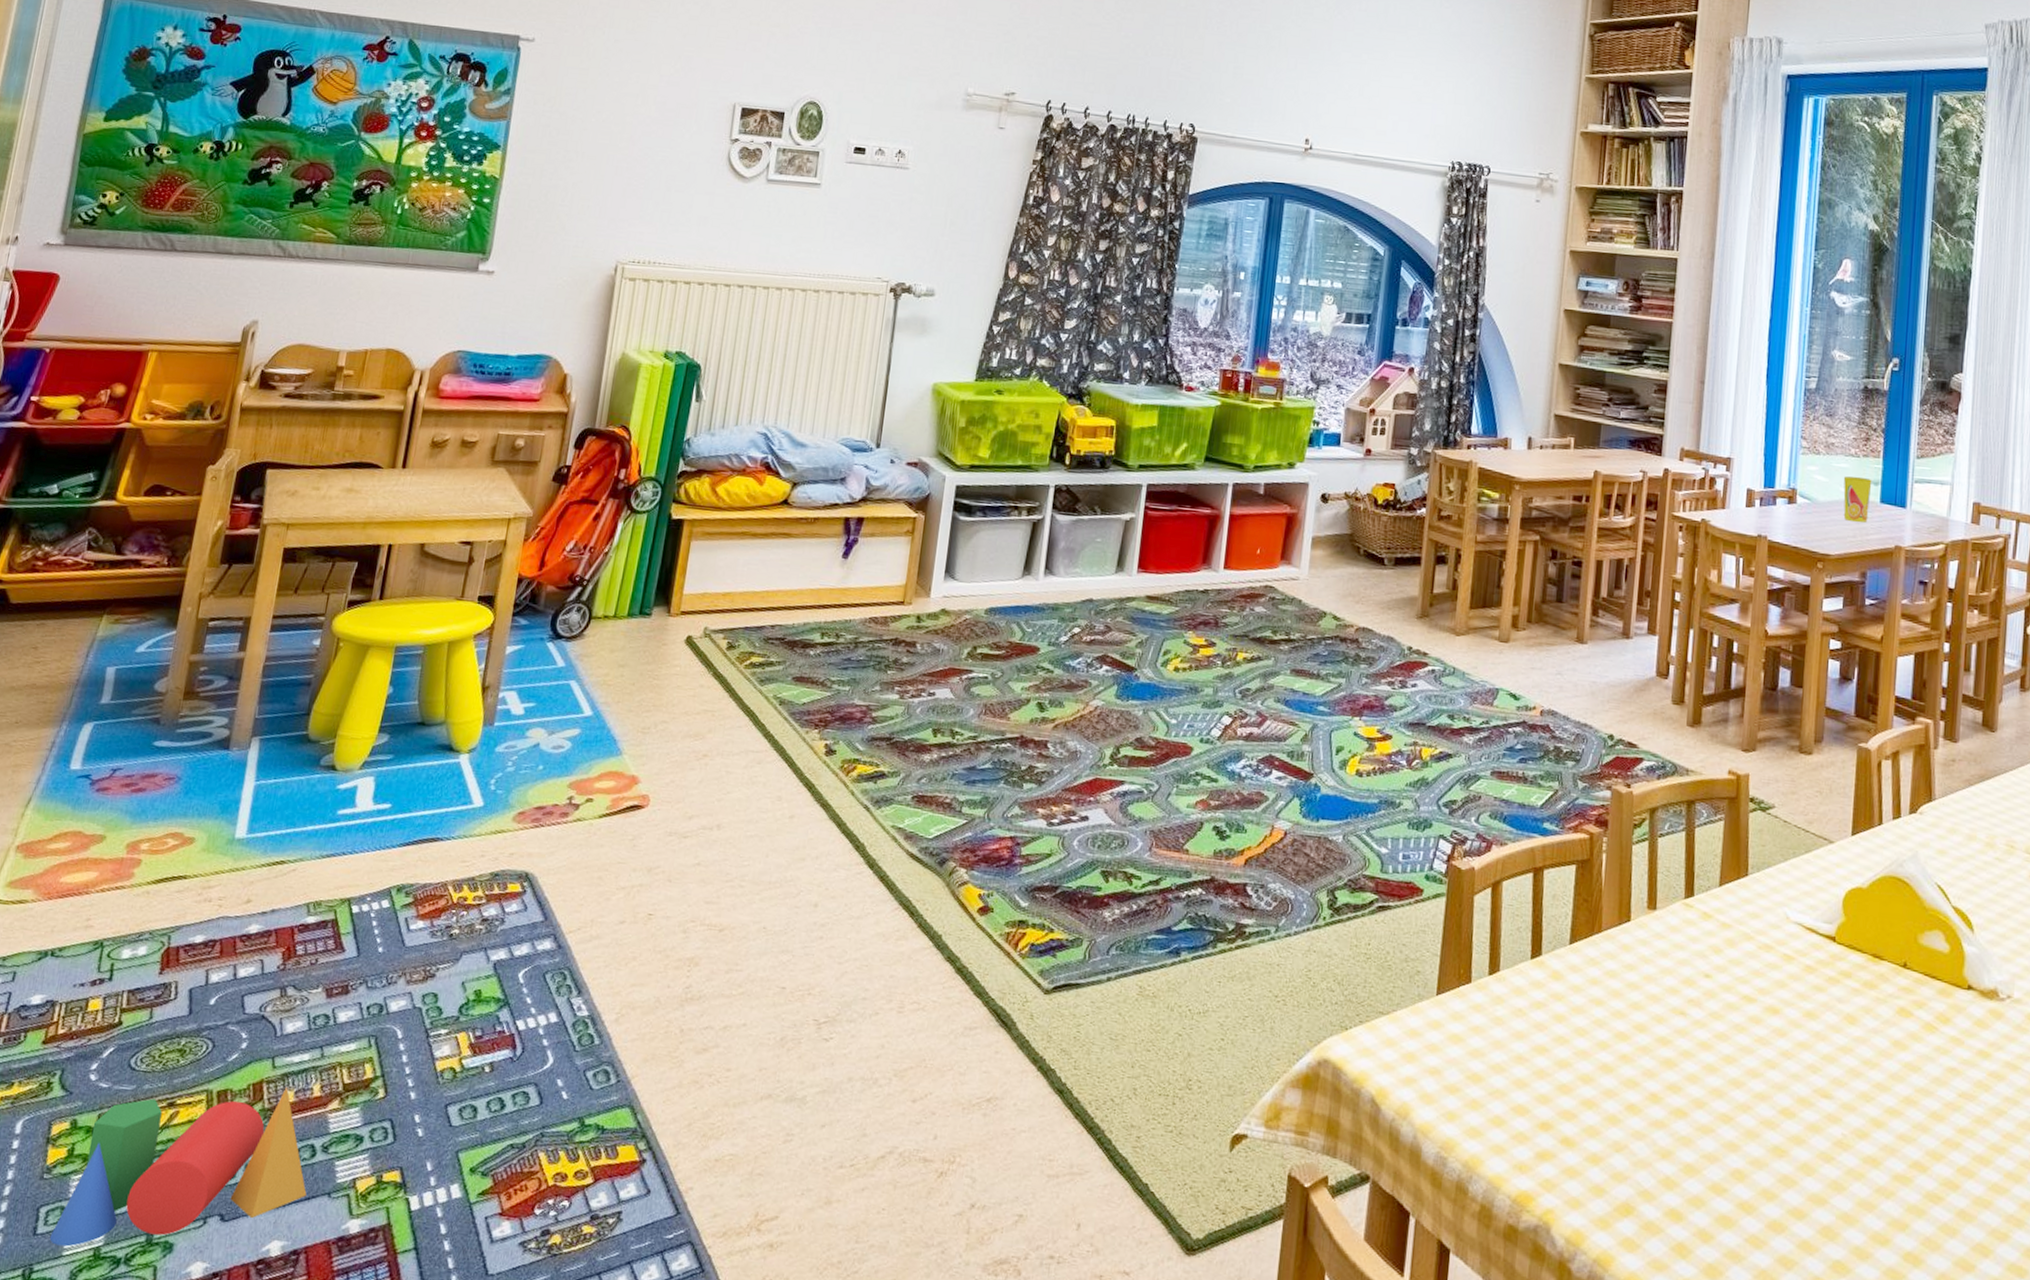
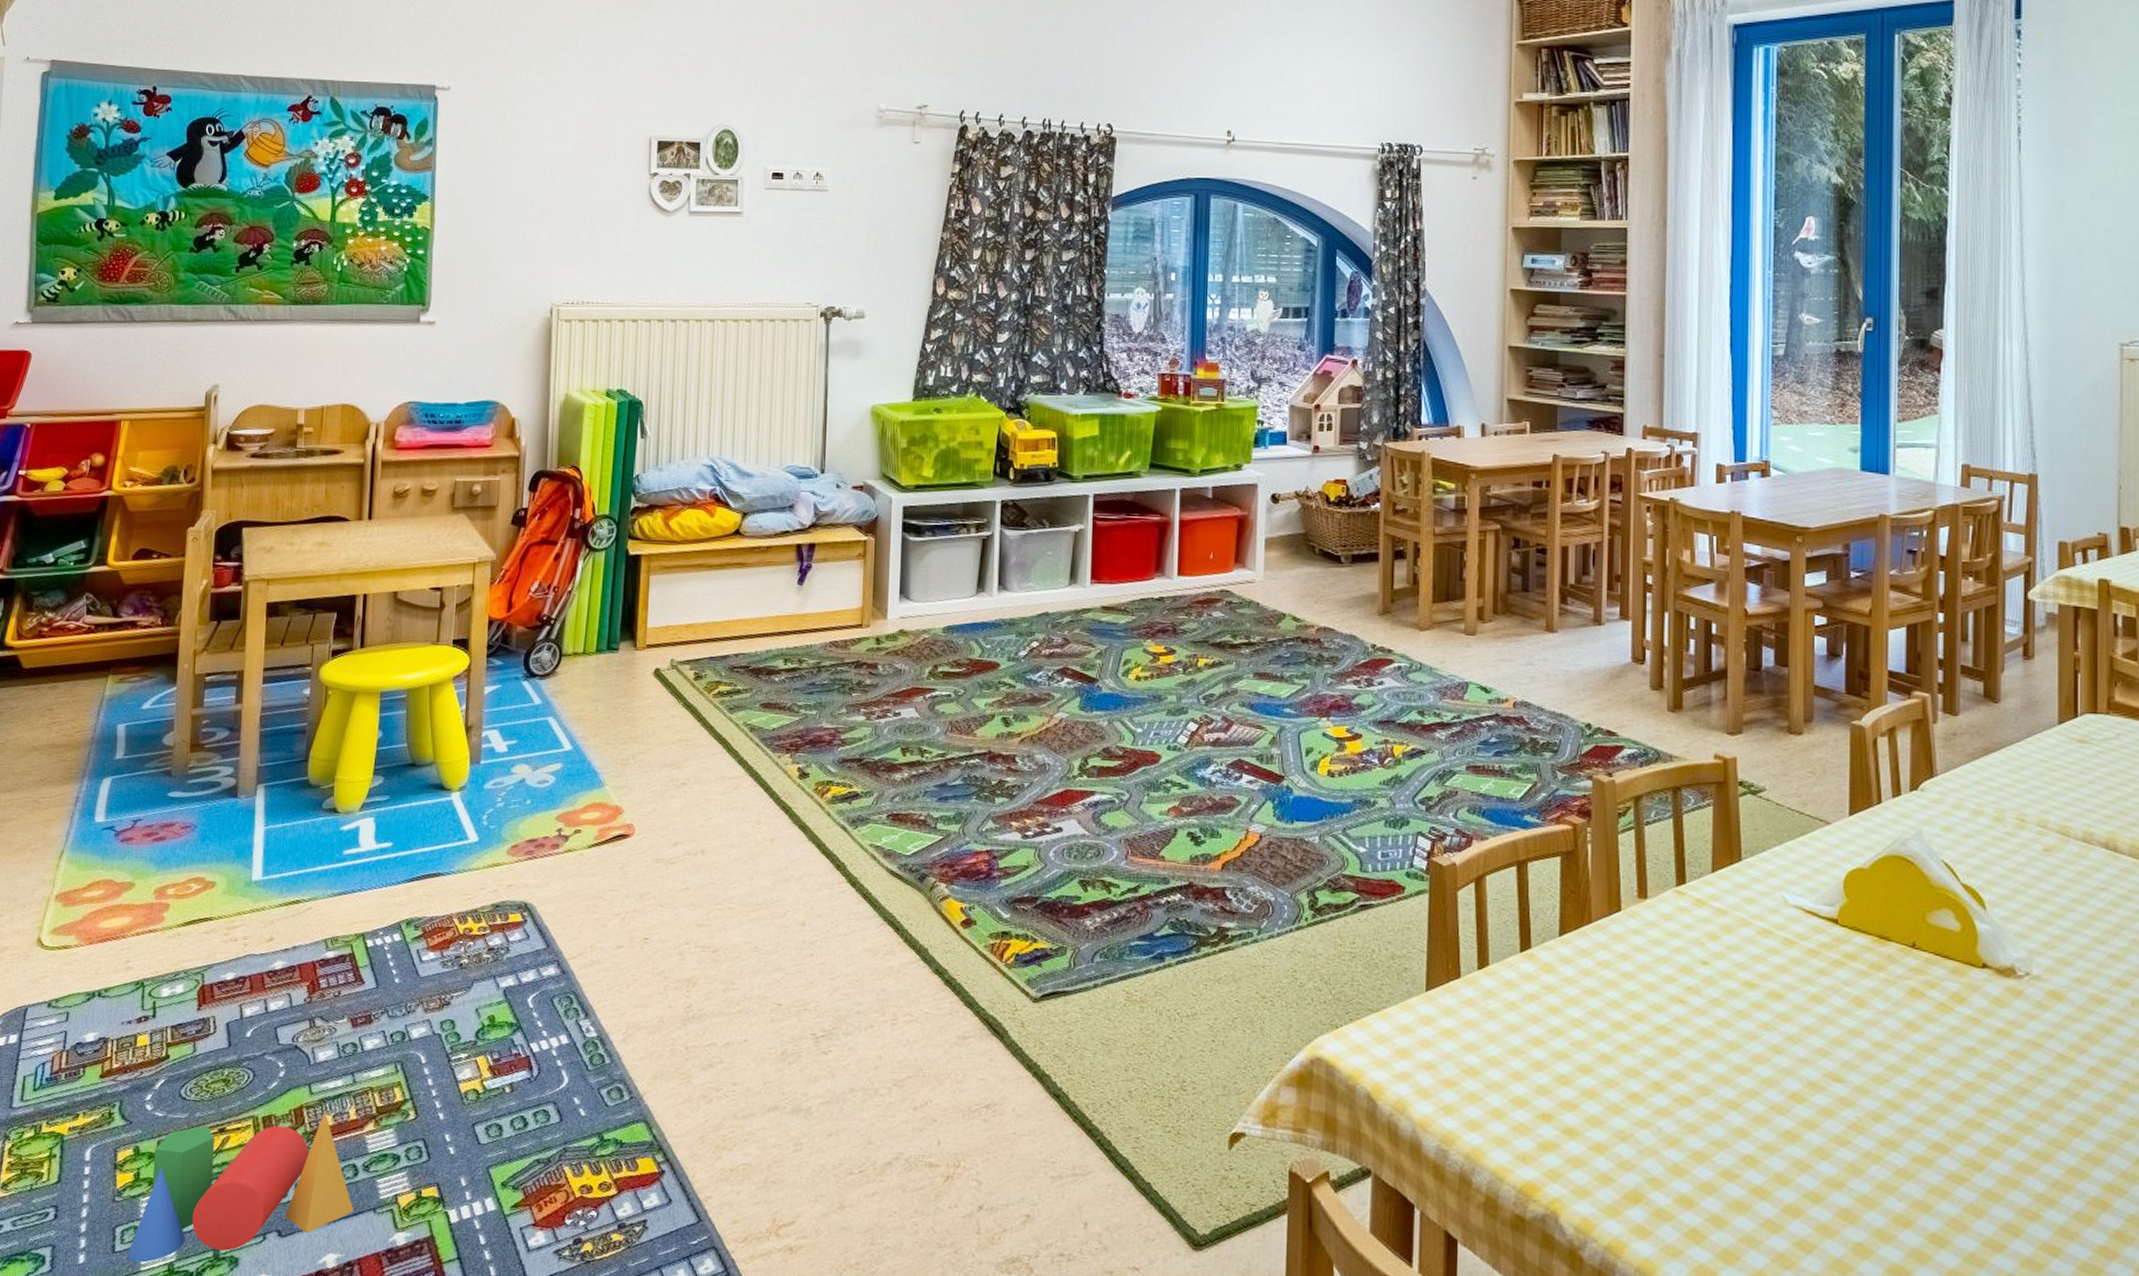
cup: present [1843,476,1872,524] -> none [1819,444,1851,493]

